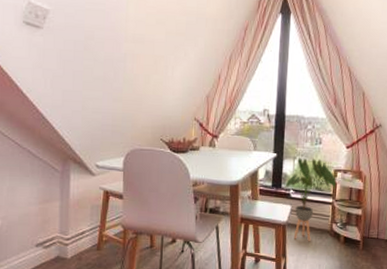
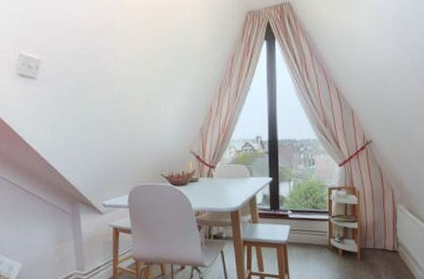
house plant: present [285,158,336,241] -> none [283,179,331,257]

